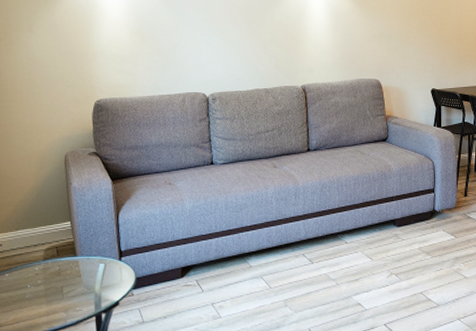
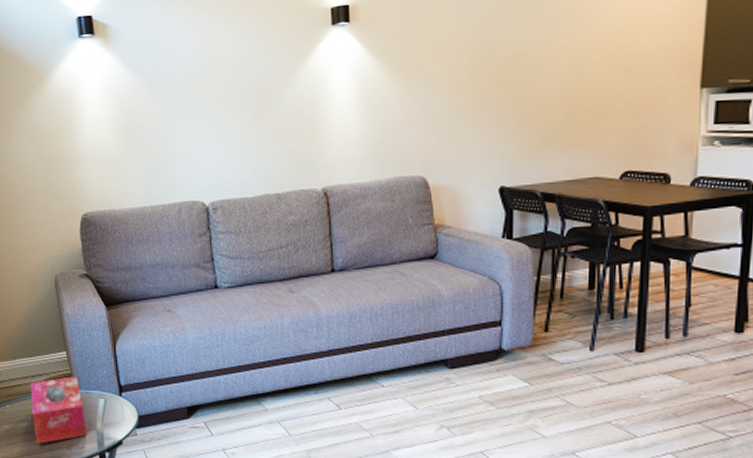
tissue box: none [31,244,86,310] -> present [31,376,87,444]

